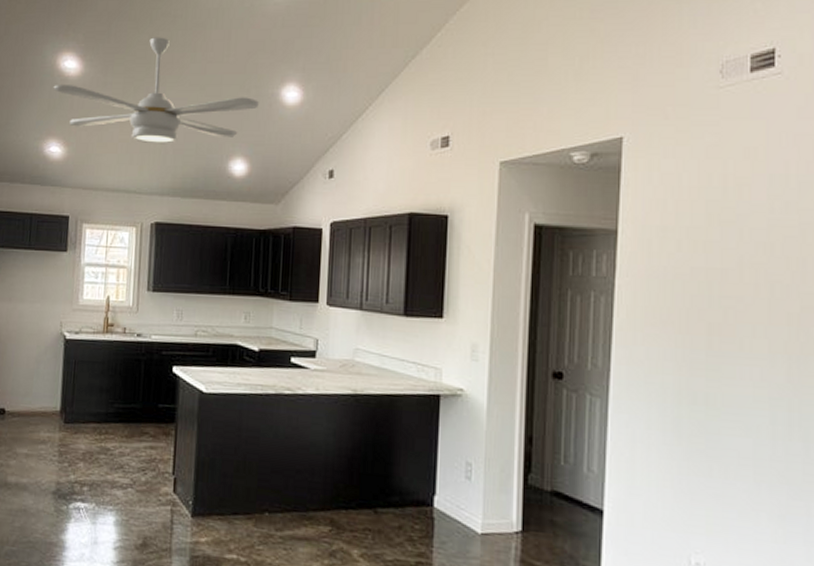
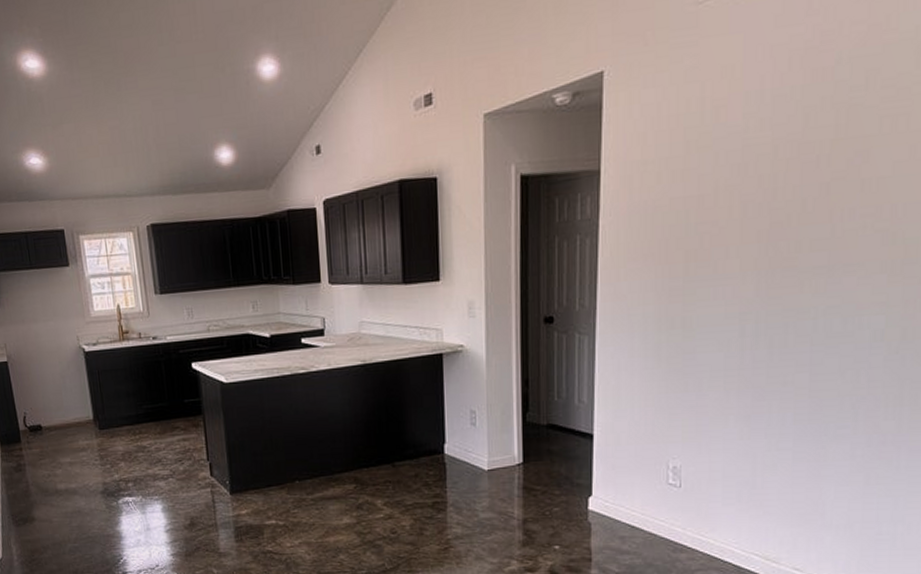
ceiling fan: present [53,37,259,144] -> none [19,19,236,142]

